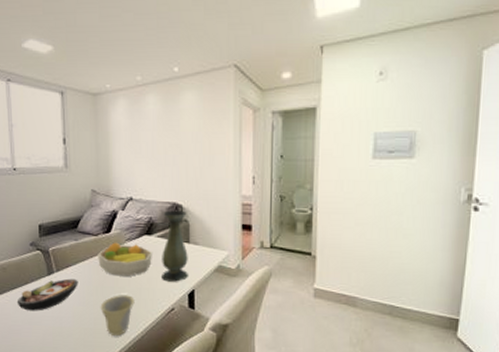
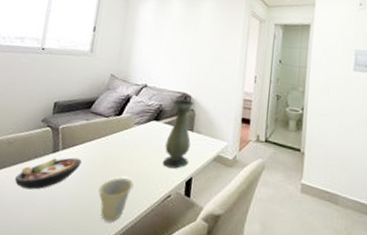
fruit bowl: present [98,242,153,277] -> none [104,125,159,160]

